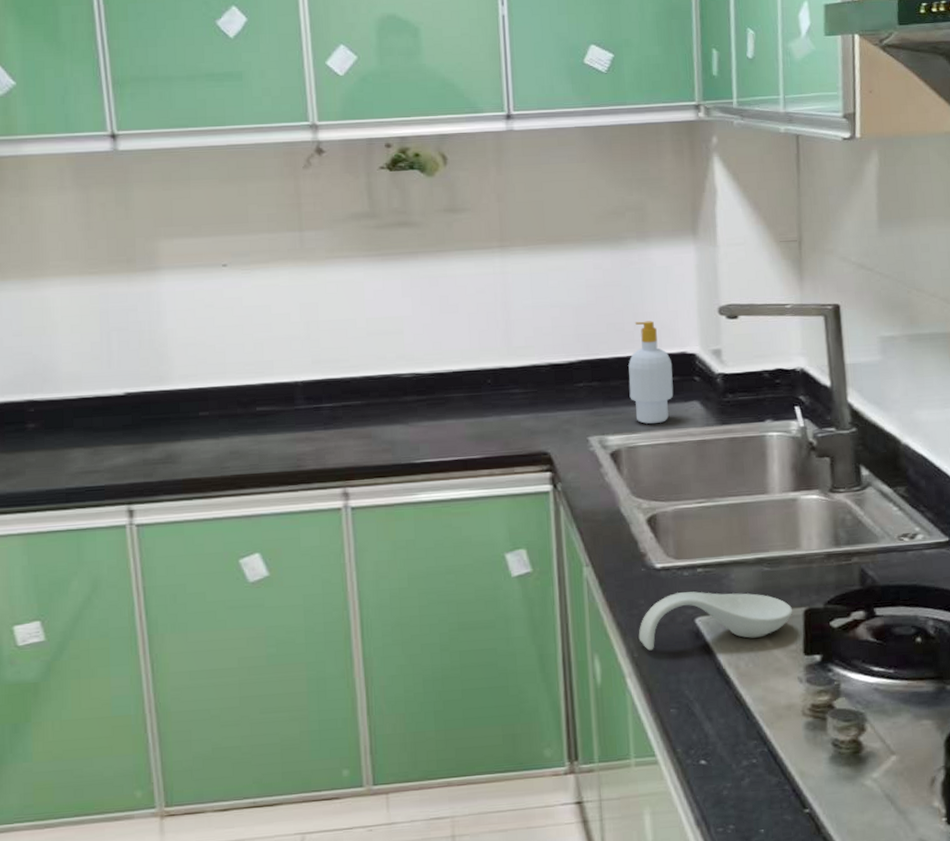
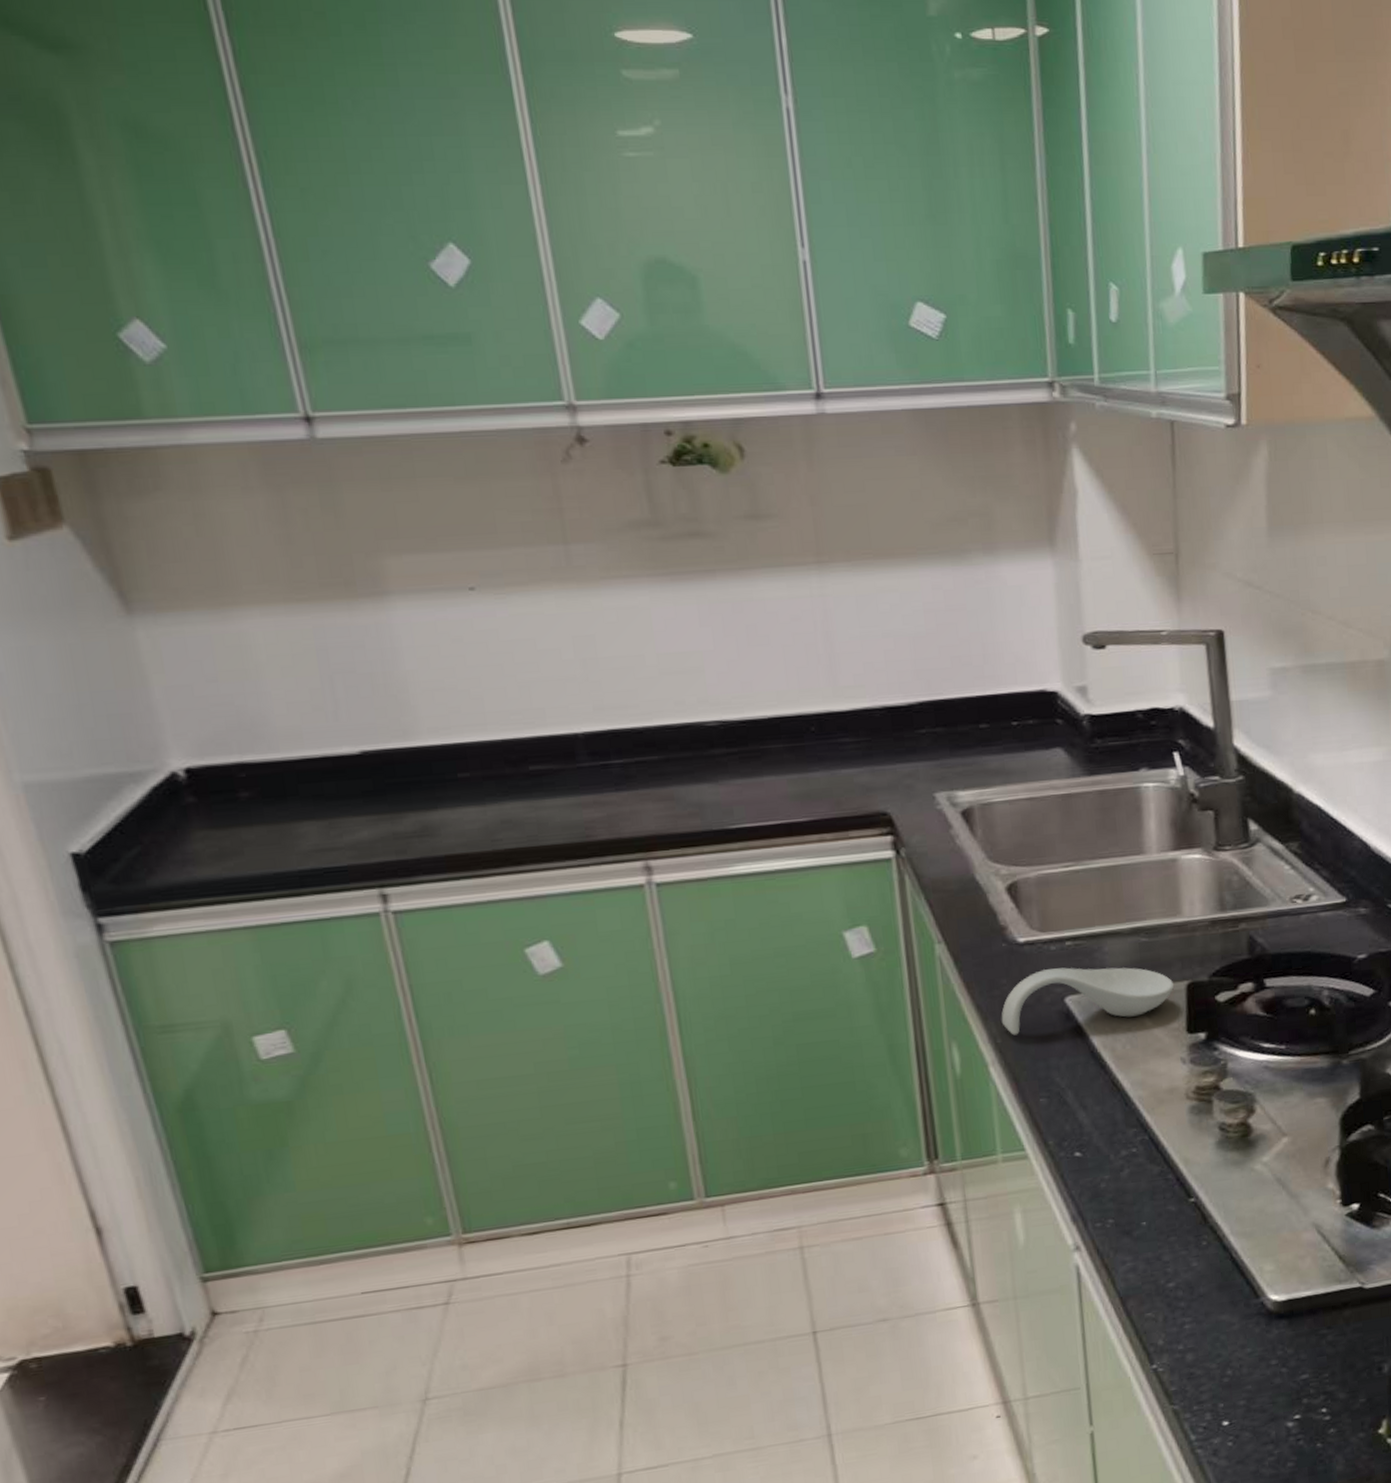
soap bottle: present [628,321,674,424] -> none [978,652,1033,776]

